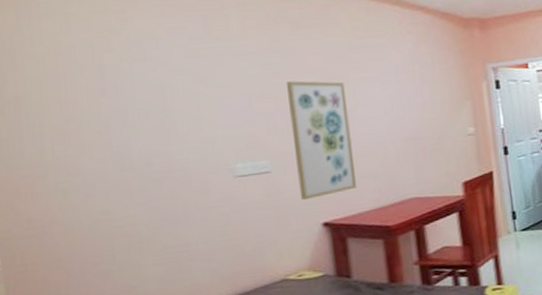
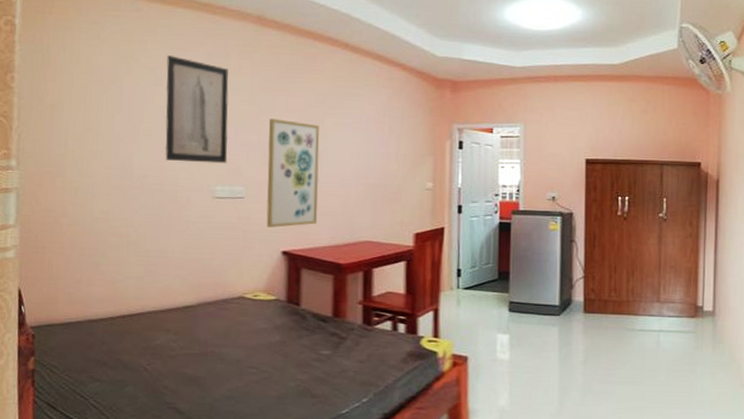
wall art: none [153,23,245,143] -> present [165,54,229,164]

